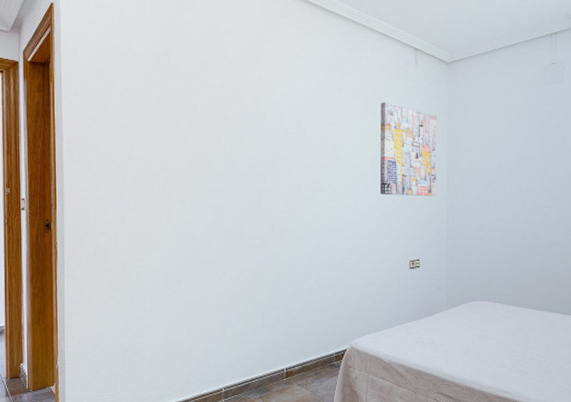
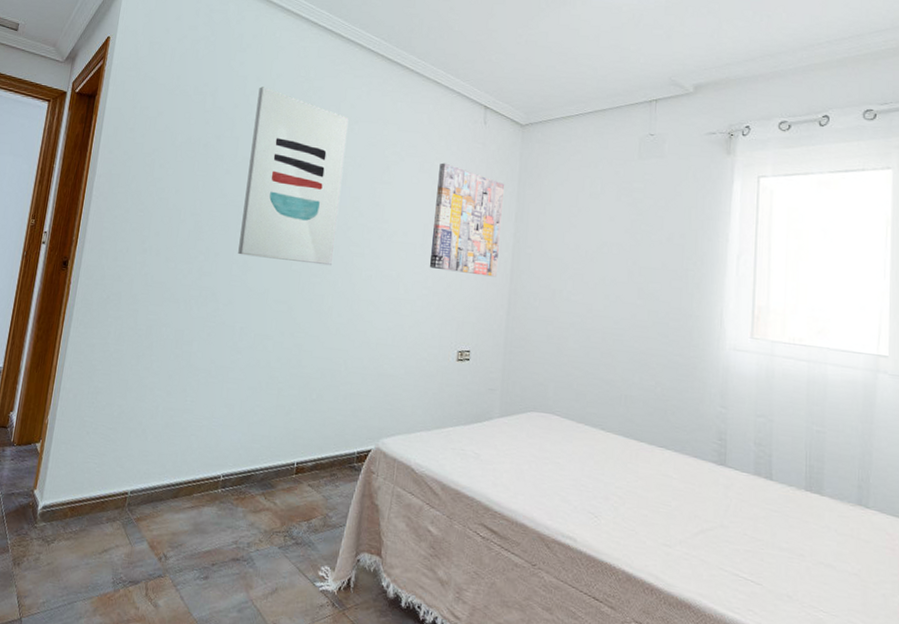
wall art: none [209,43,297,202] -> present [238,87,349,266]

